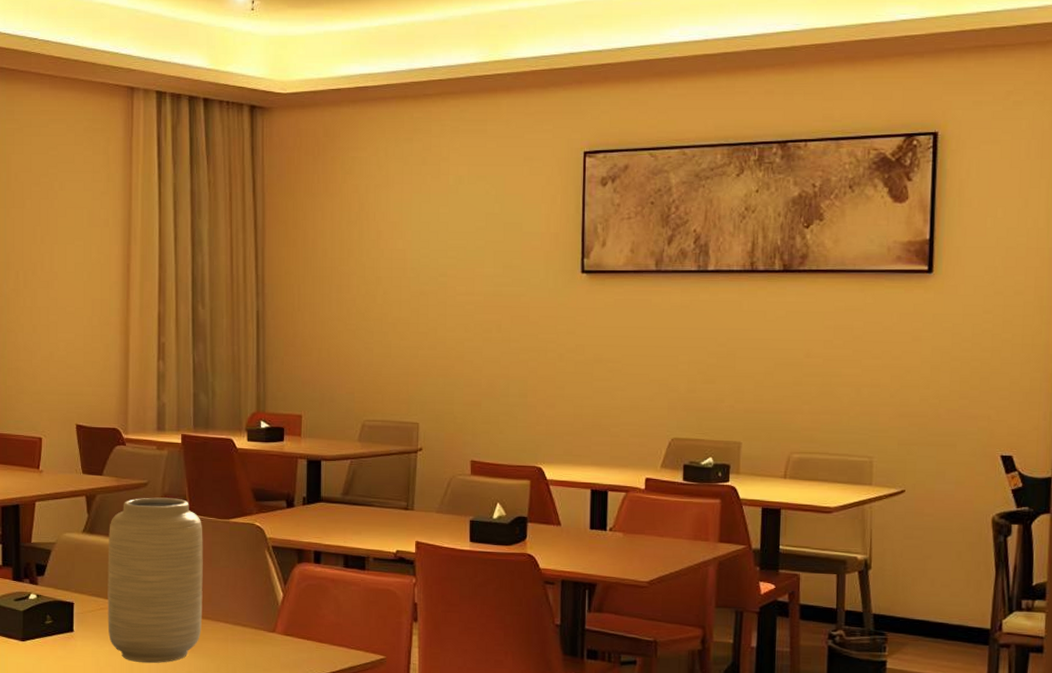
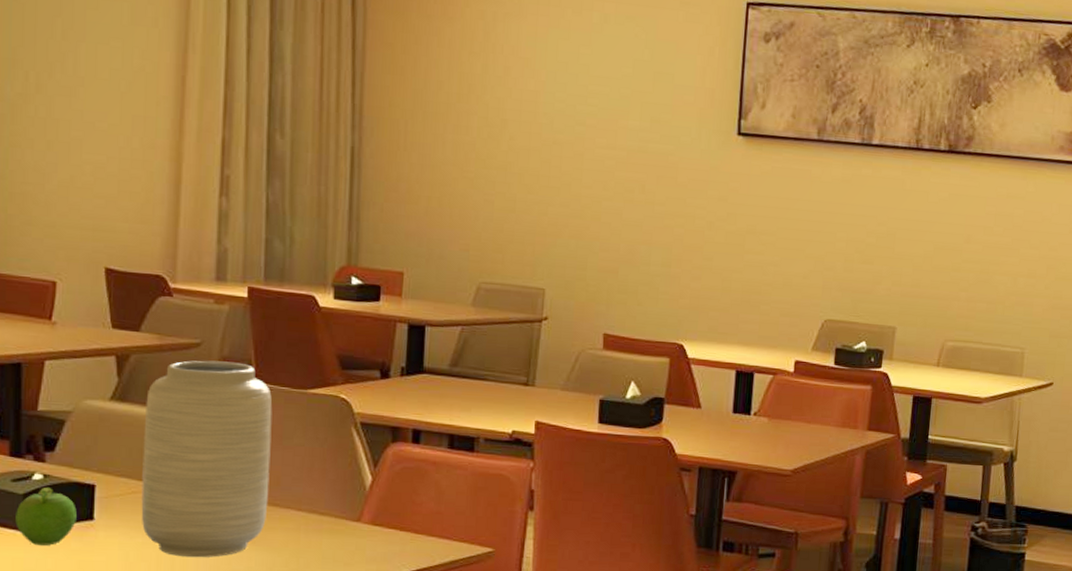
fruit: none [18,605,61,653] -> present [15,488,77,546]

